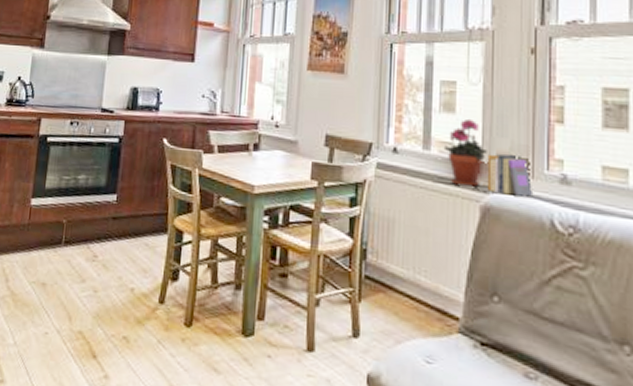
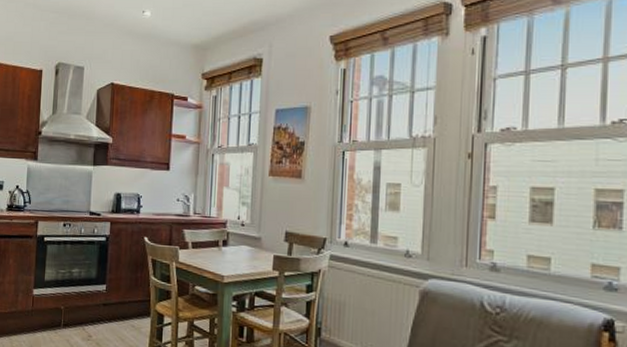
potted plant: present [443,118,487,188] -> none [388,216,427,275]
books: present [486,154,534,198] -> none [425,246,467,283]

